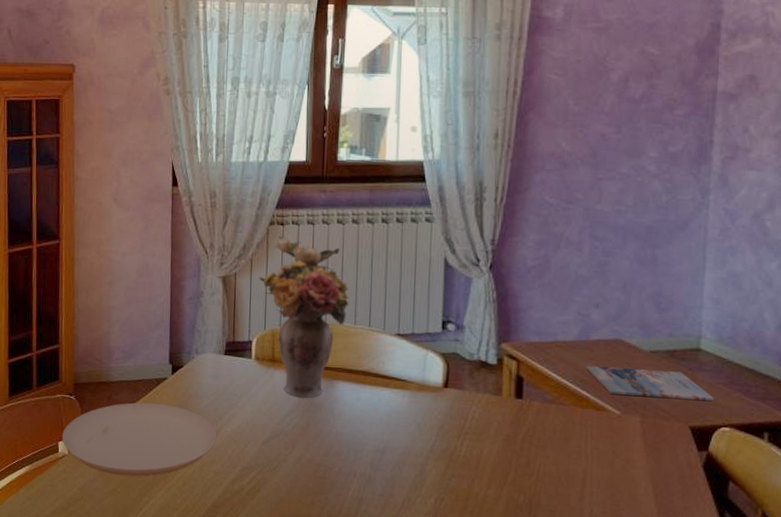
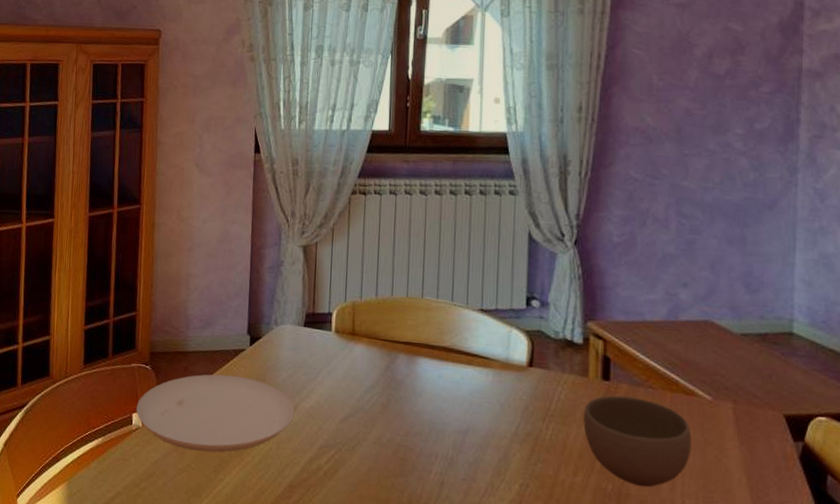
flower arrangement: present [259,236,349,398] -> none [340,206,432,374]
bowl: none [496,412,601,498] -> present [583,395,692,488]
magazine: present [587,366,715,402] -> none [676,348,810,389]

